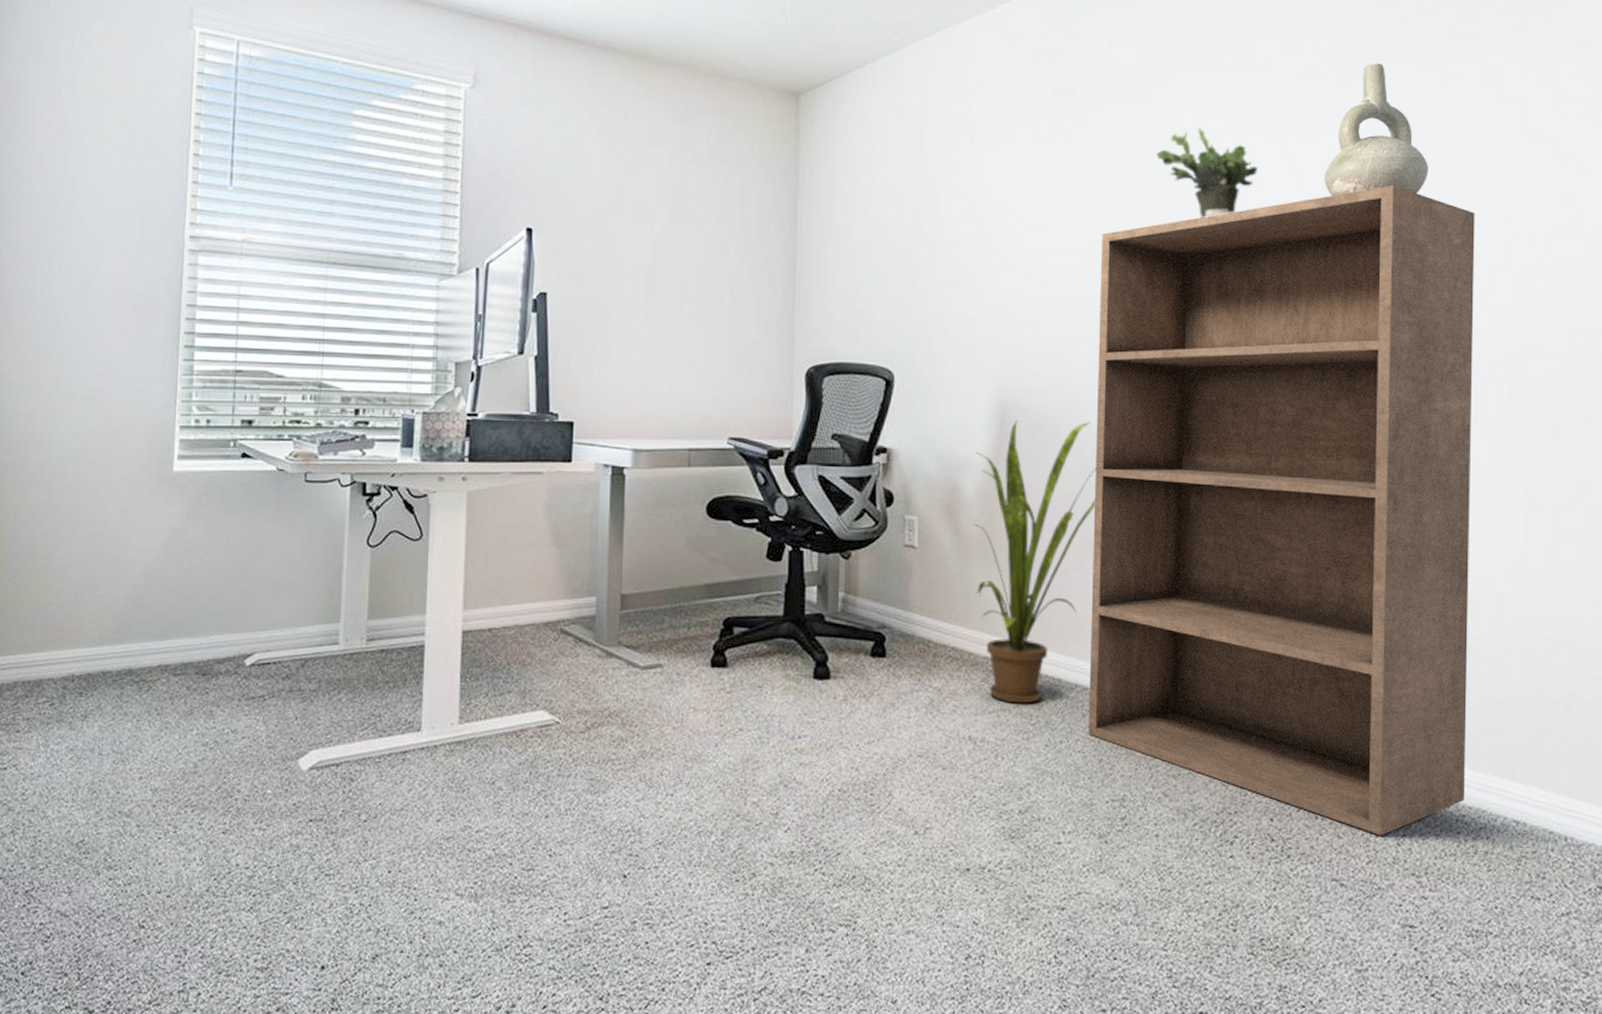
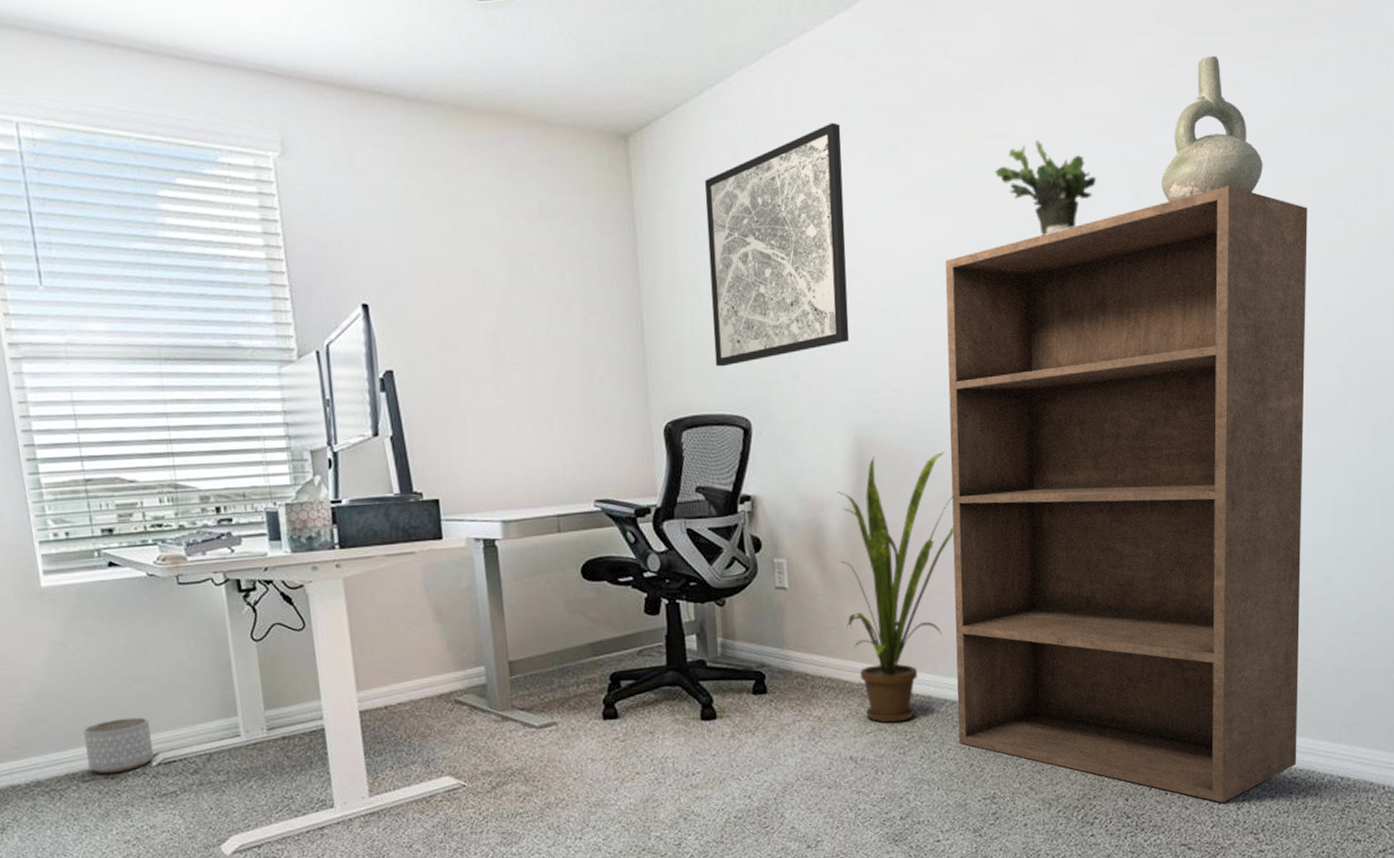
planter: none [183,613,252,670] -> present [83,717,154,774]
wall art: none [864,97,1006,318] -> present [704,122,850,367]

